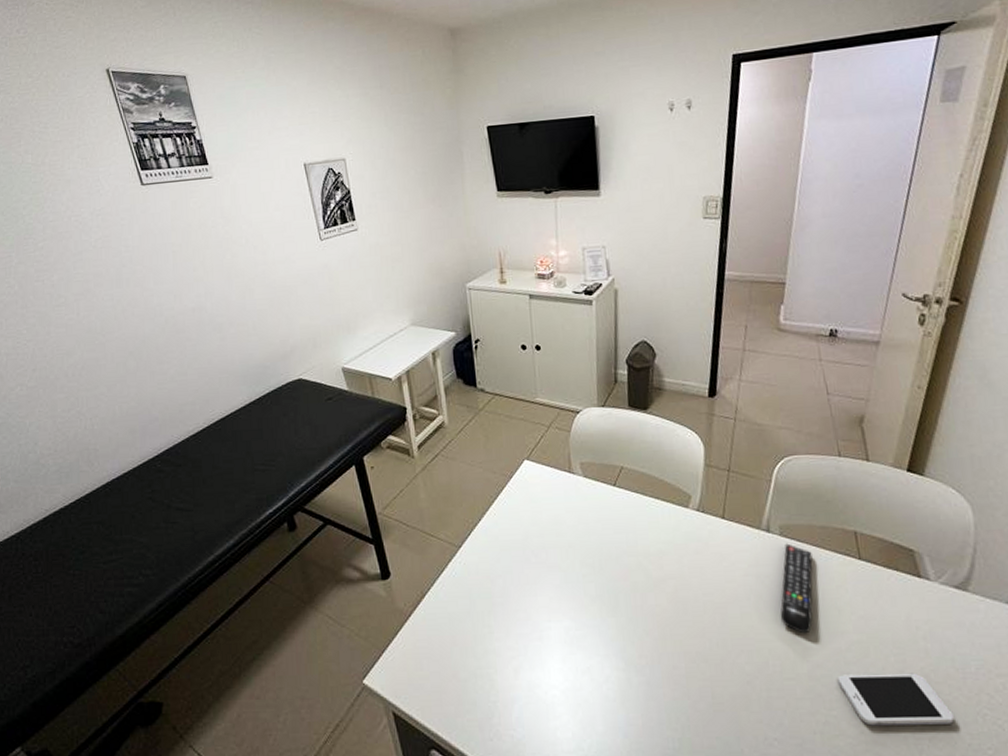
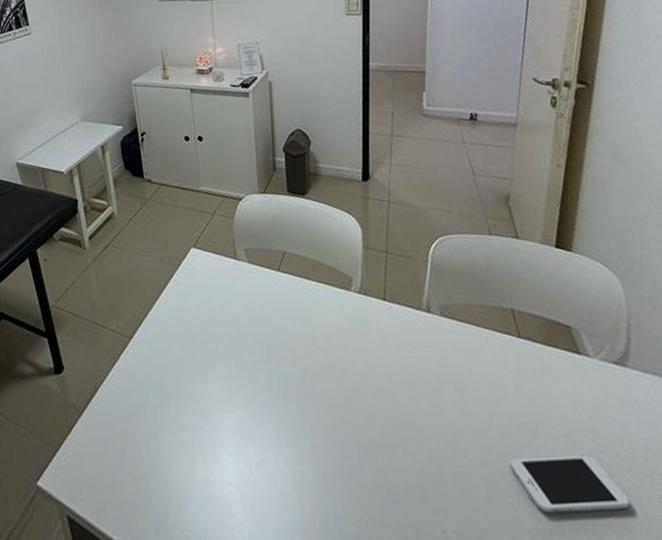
remote control: present [780,543,813,634] -> none [446,323,480,417]

